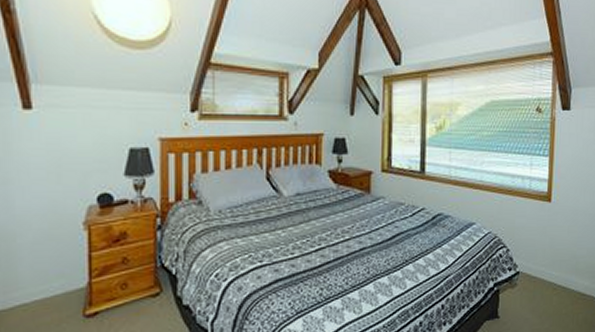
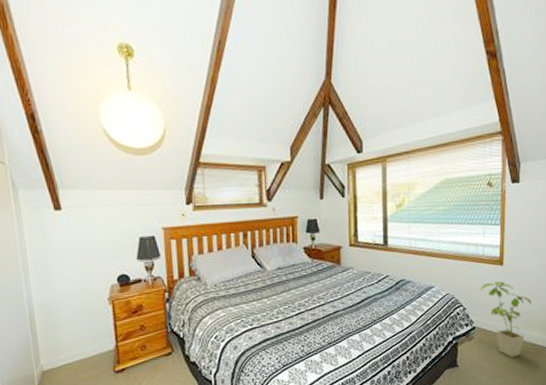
house plant: none [526,220,581,309] -> present [480,281,532,358]

